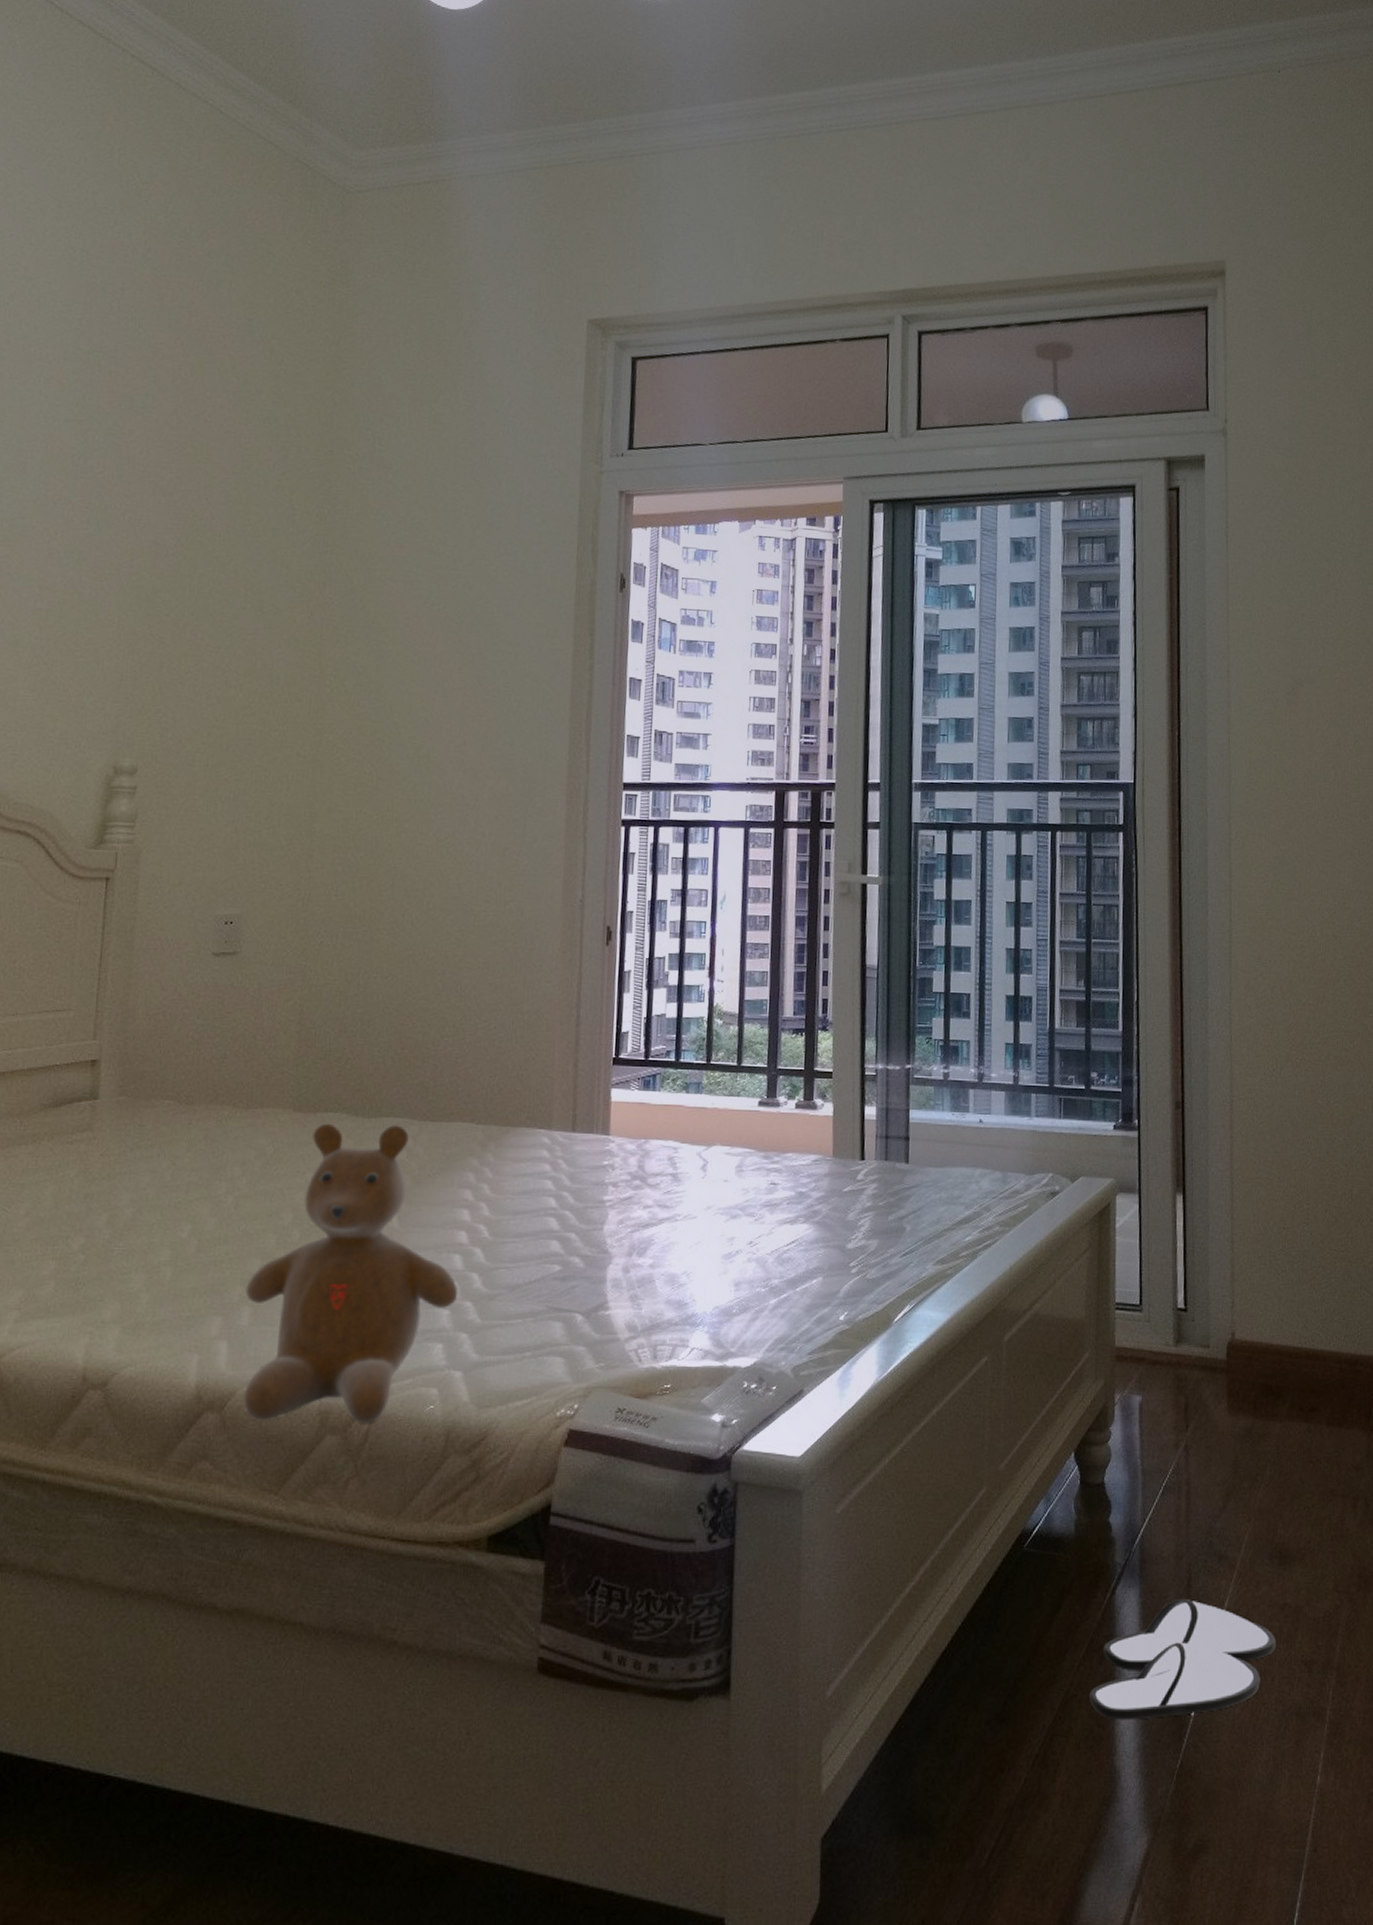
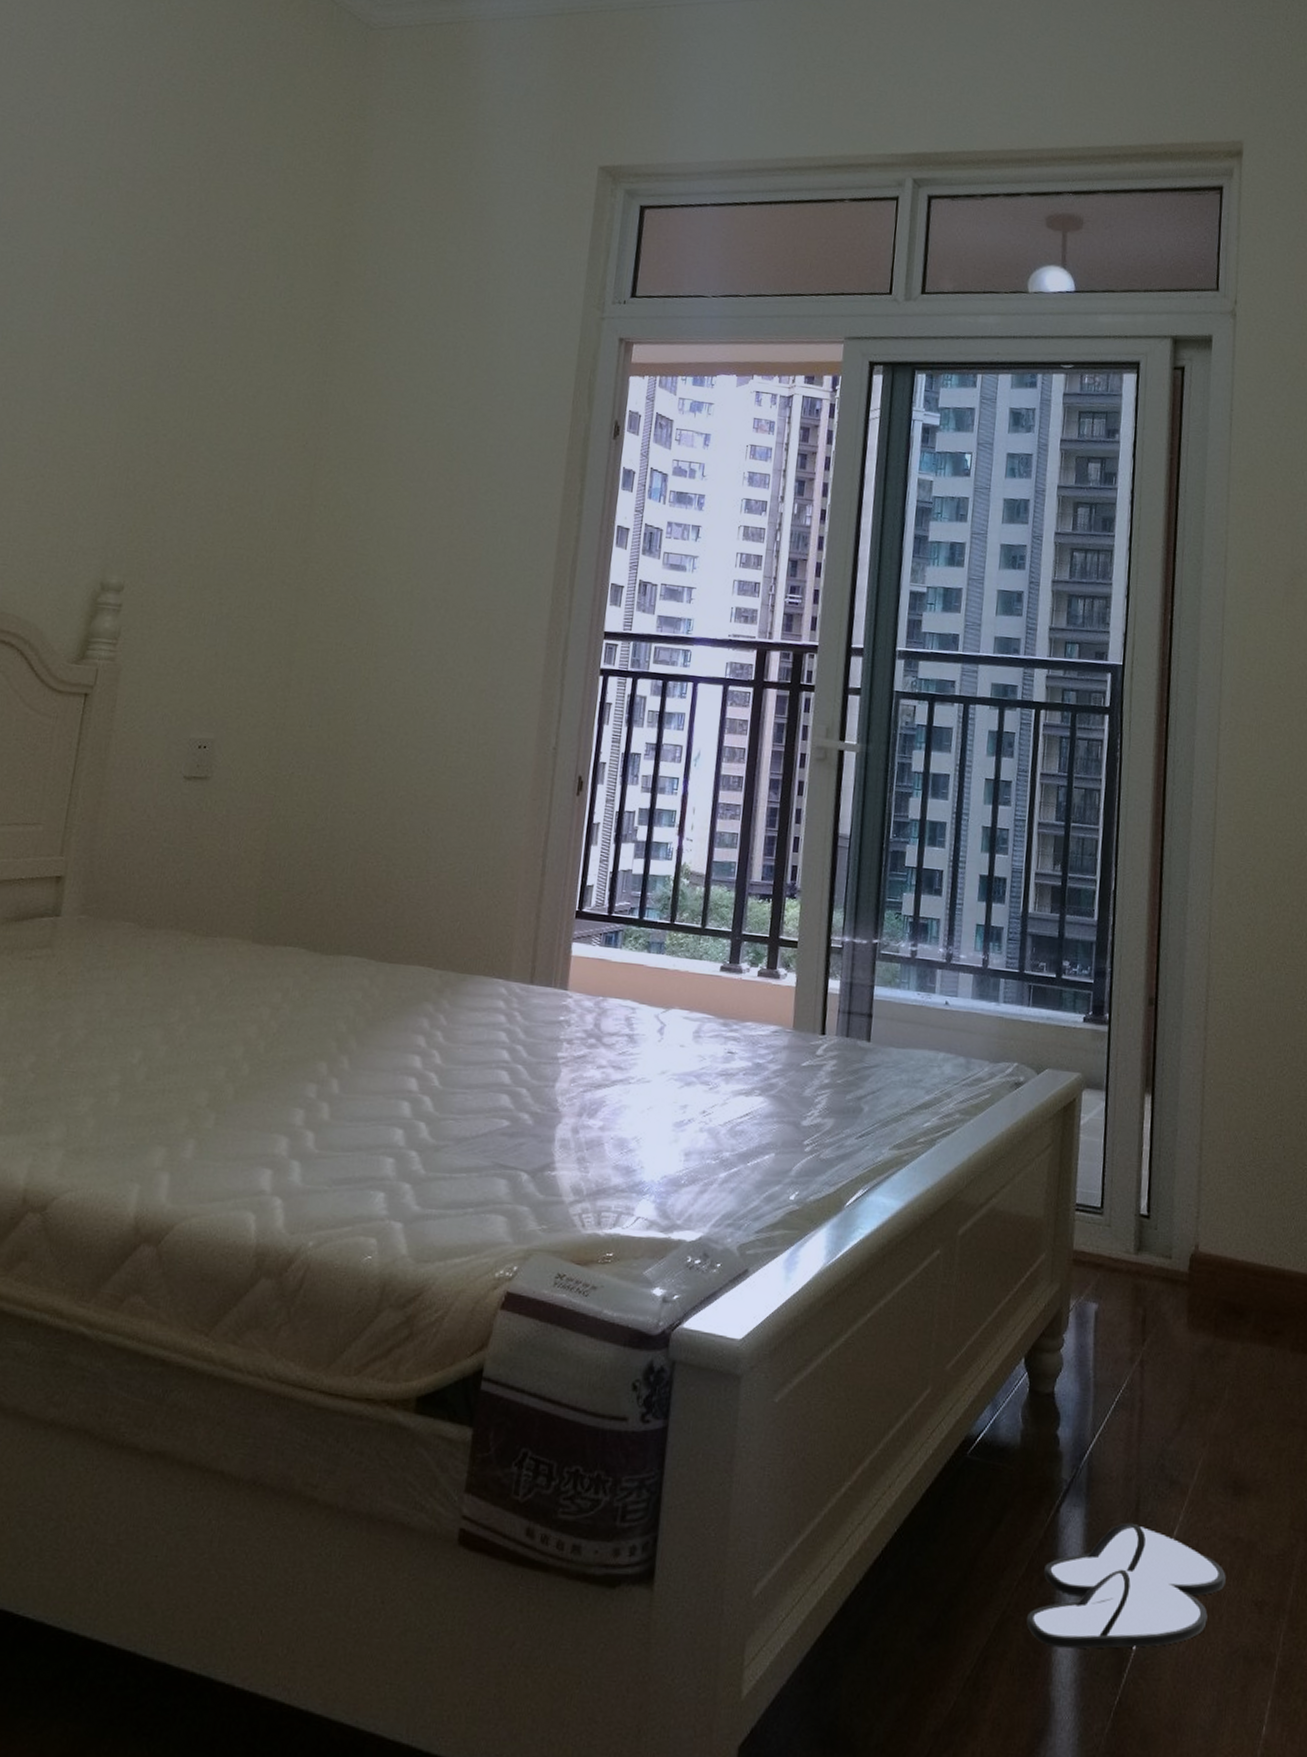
stuffed bear: present [243,1123,459,1423] -> none [180,956,405,1269]

